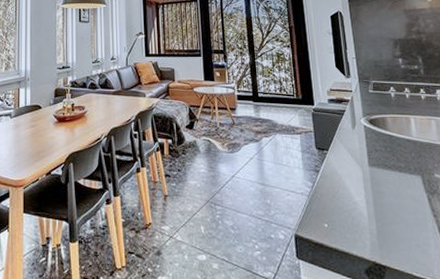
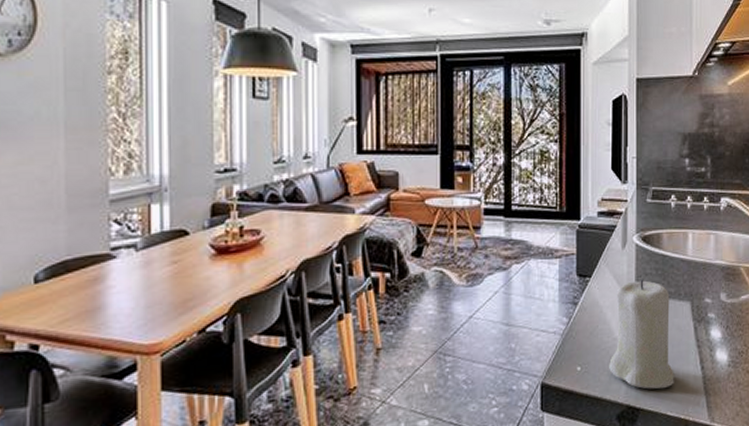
candle: none [351,154,416,251] -> present [609,279,674,390]

